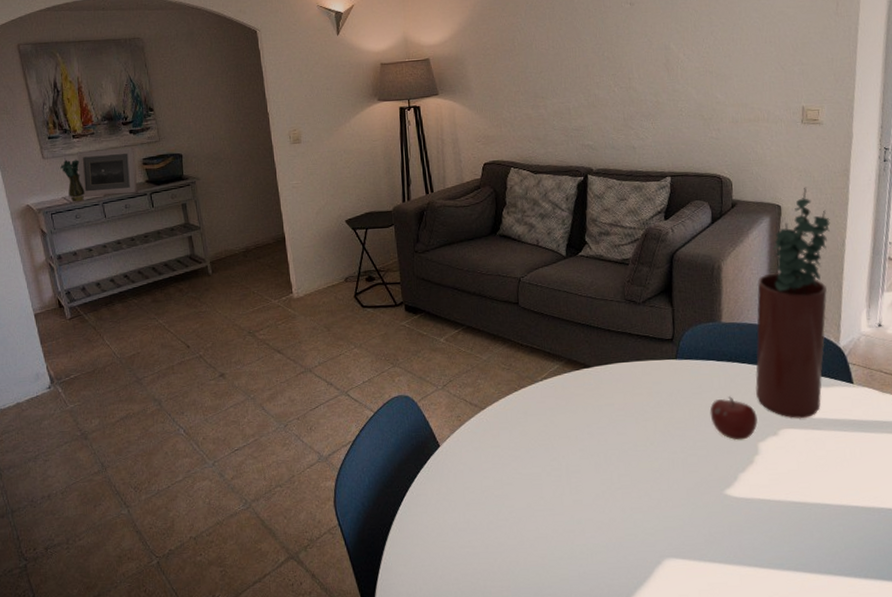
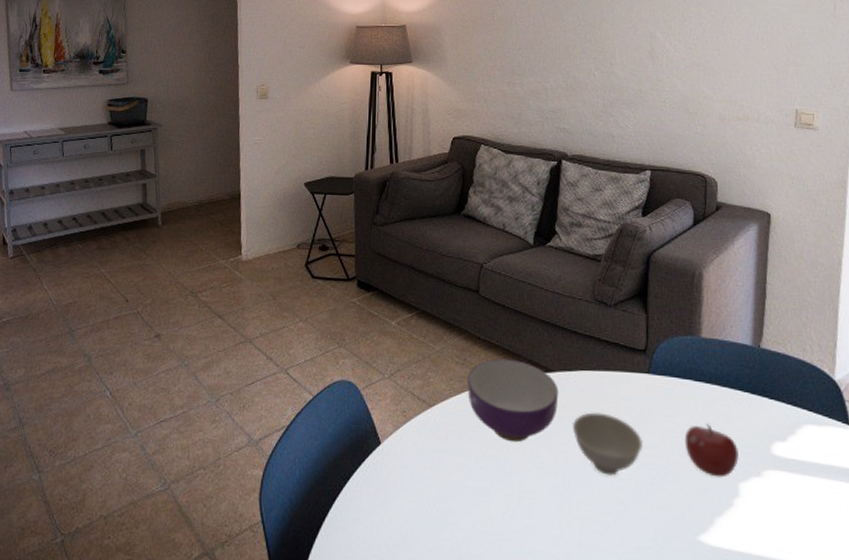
vase: present [60,158,85,202] -> none [26,92,47,138]
picture frame: present [77,147,138,197] -> none [42,87,102,134]
bowl: none [514,360,597,432] -> present [467,358,559,443]
bowl: none [610,397,674,450] -> present [572,412,643,476]
vase: present [755,187,830,419] -> none [737,195,825,459]

